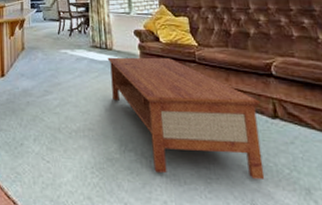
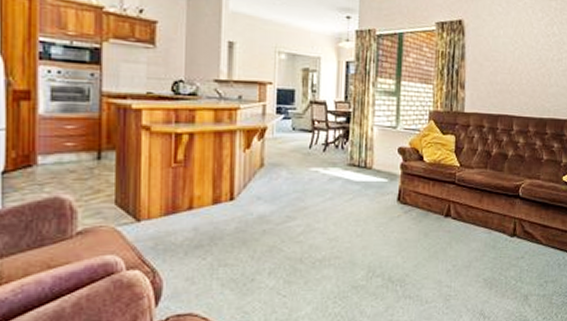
coffee table: present [107,57,265,179] -> none [365,177,505,295]

